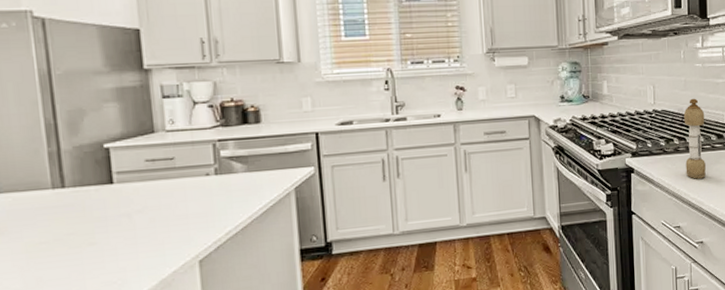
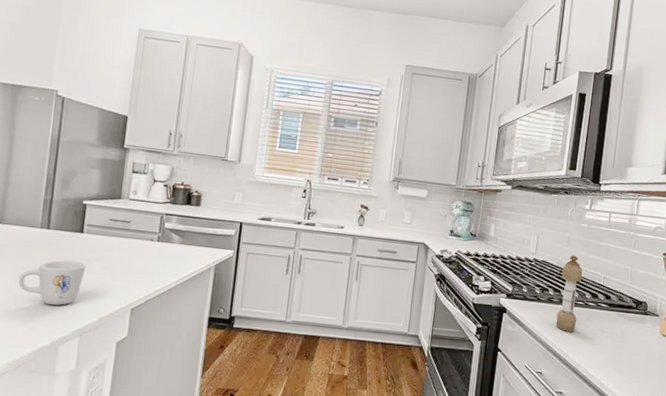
mug: none [36,219,128,280] -> present [18,260,86,306]

